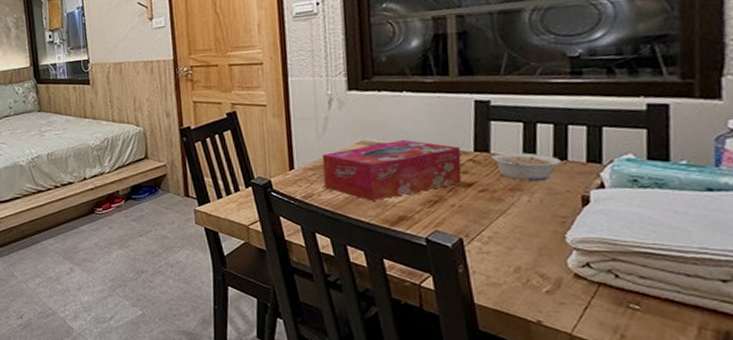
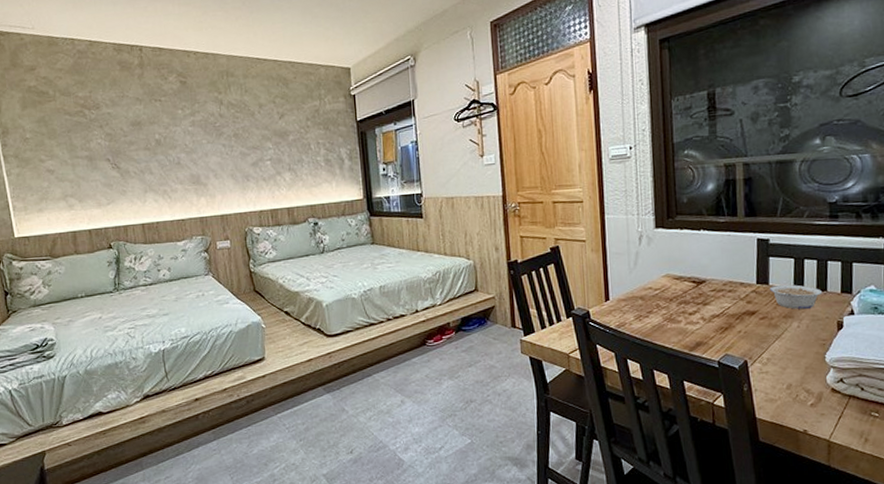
tissue box: present [322,139,462,201] -> none [633,273,747,329]

